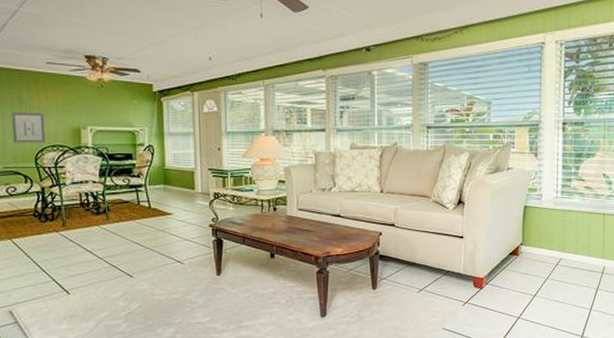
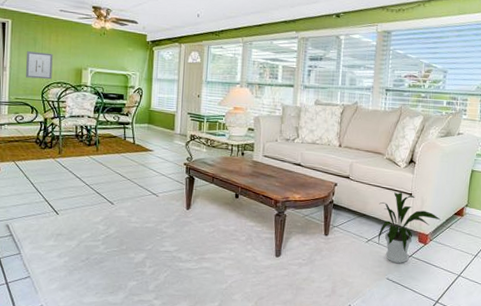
house plant: none [429,236,496,312] -> present [377,192,441,264]

